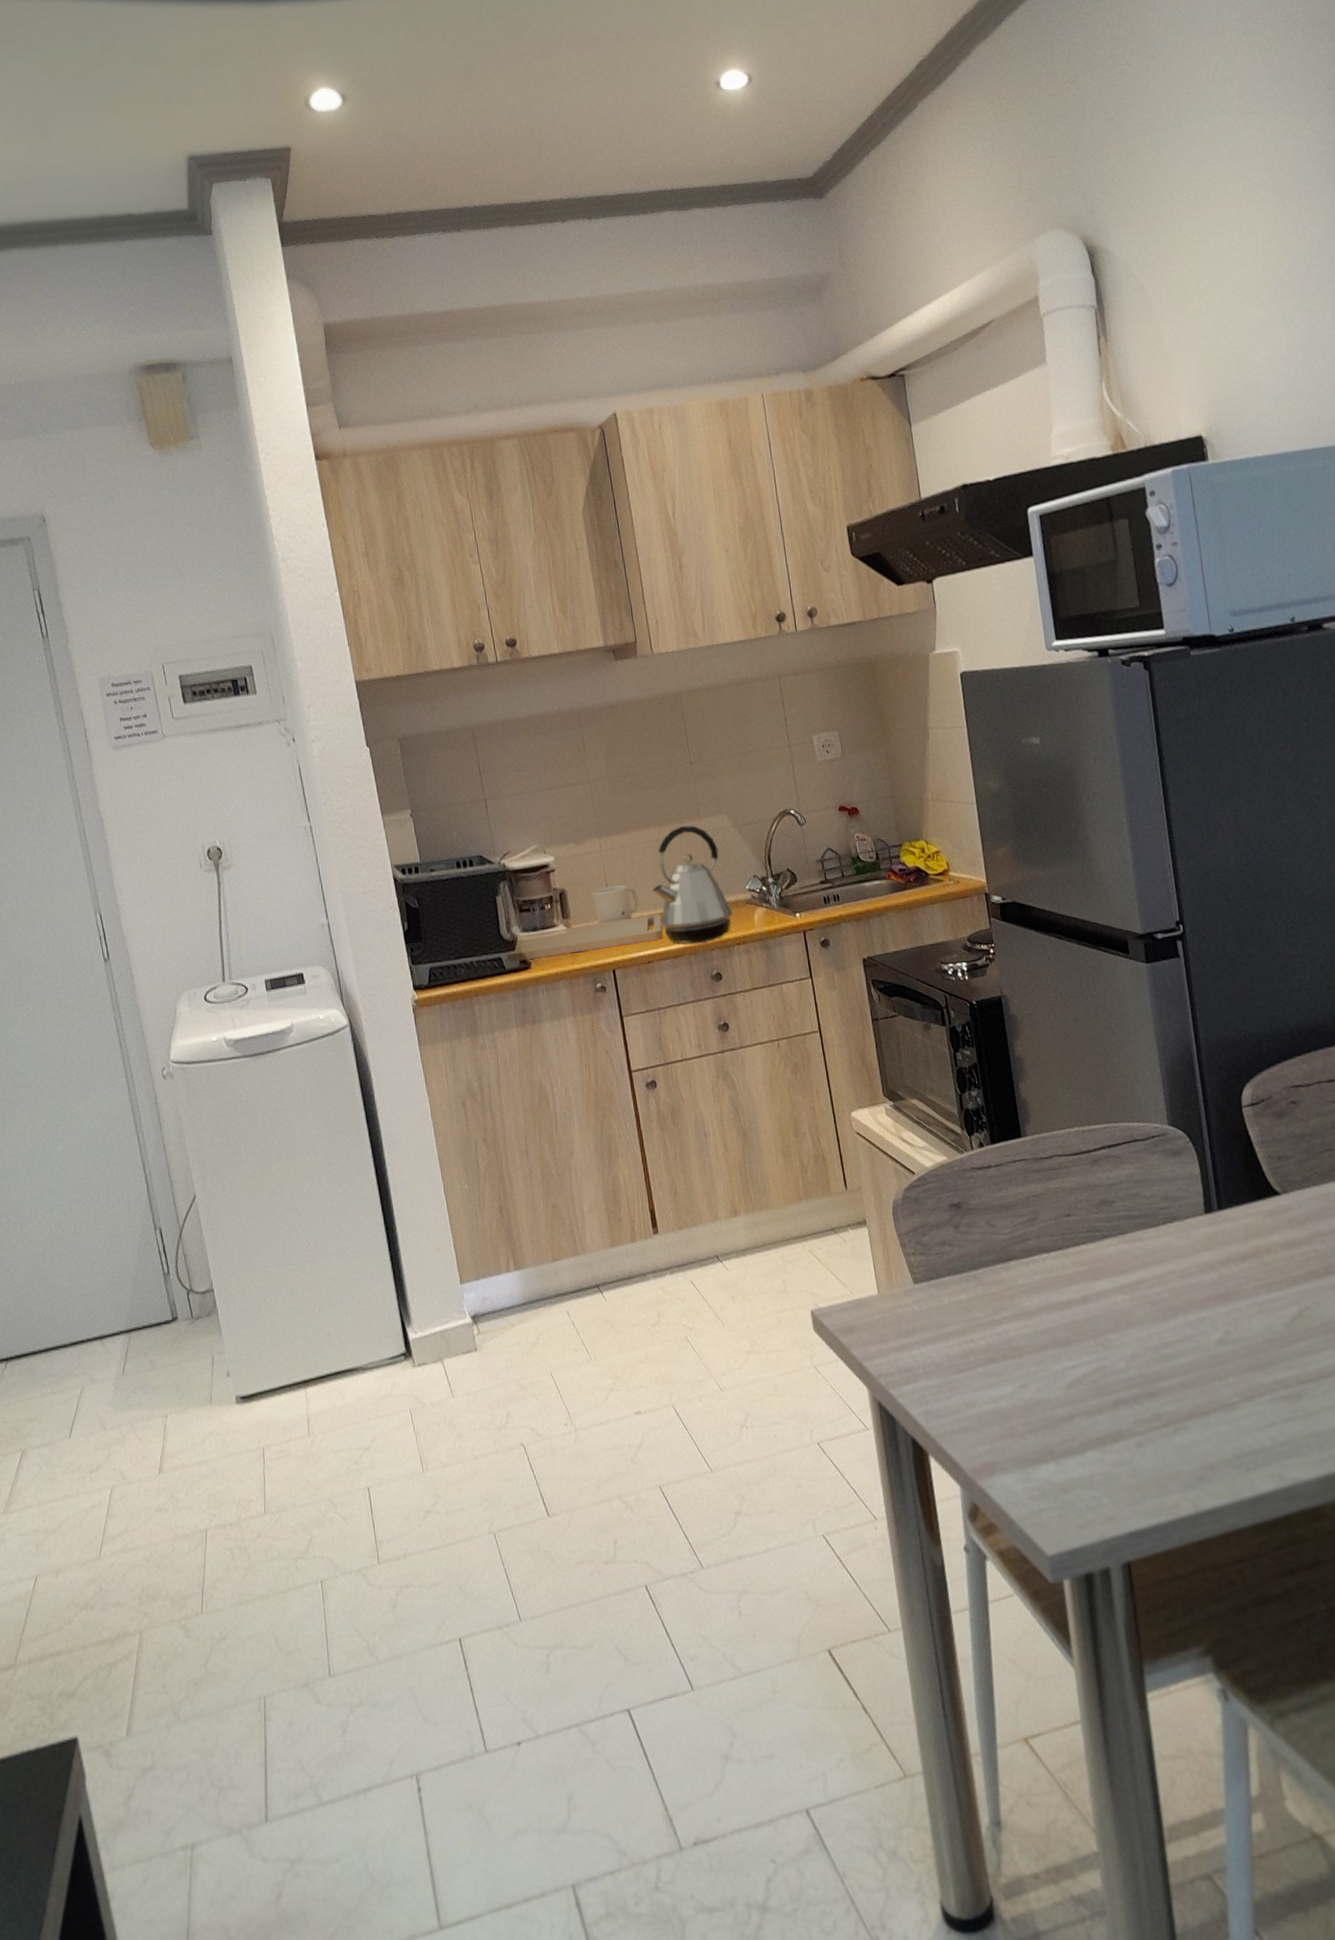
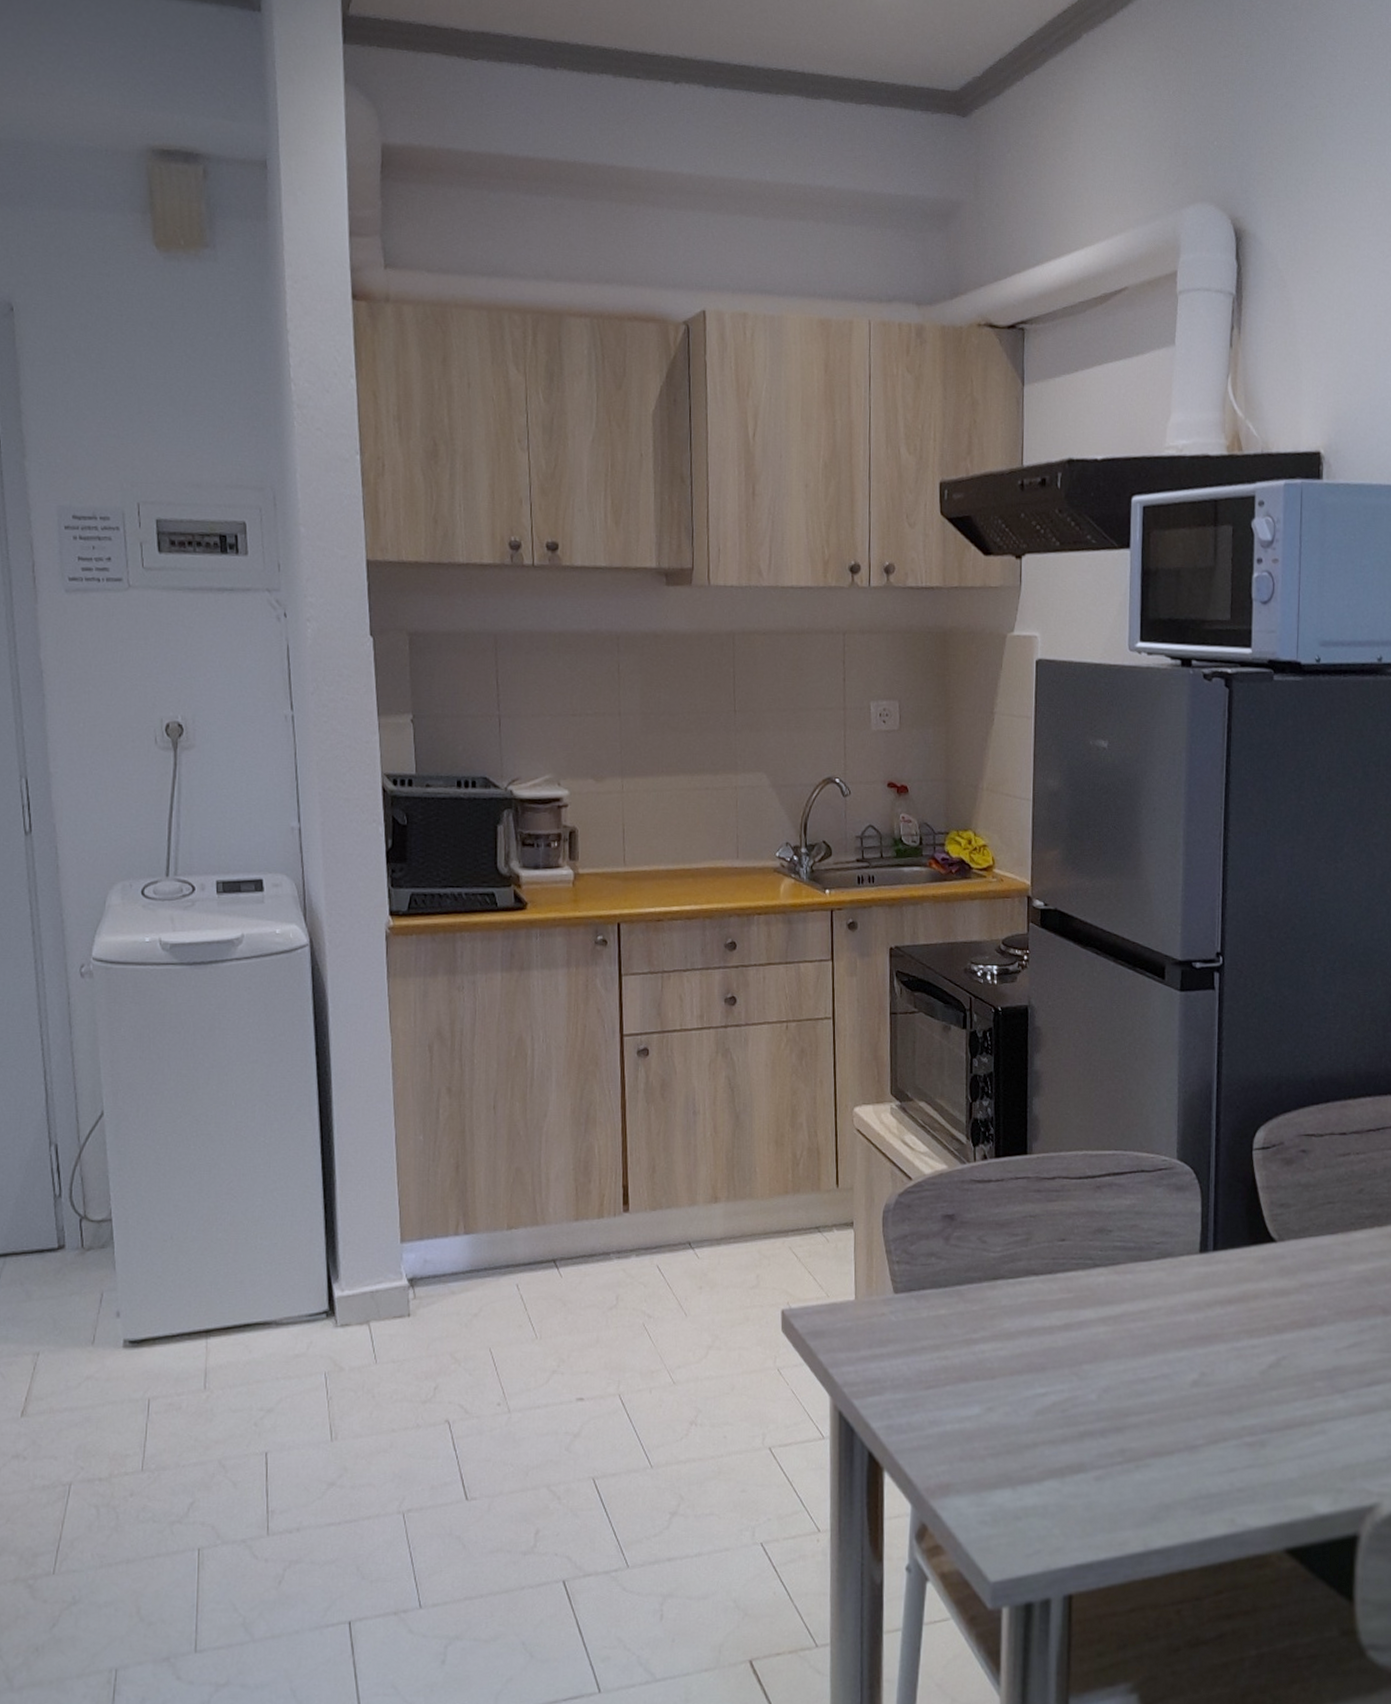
cutting board: present [501,914,663,962] -> none [495,869,680,900]
mug: present [592,884,639,924] -> none [606,831,657,872]
kettle: present [652,825,733,944] -> none [673,778,758,907]

